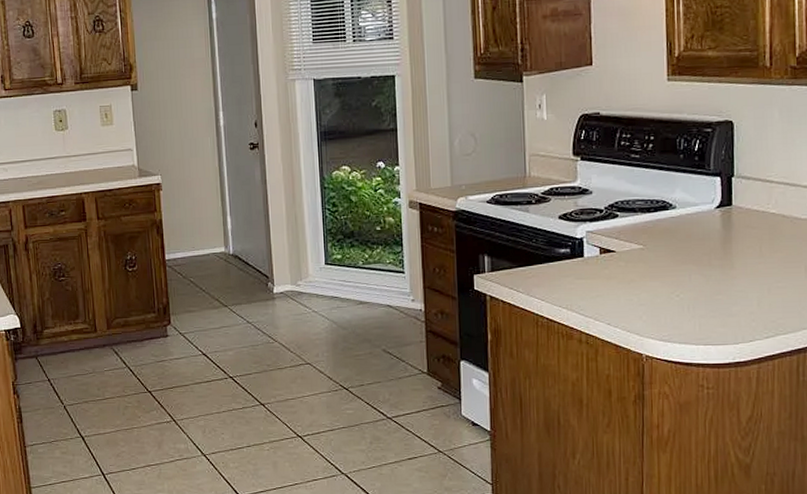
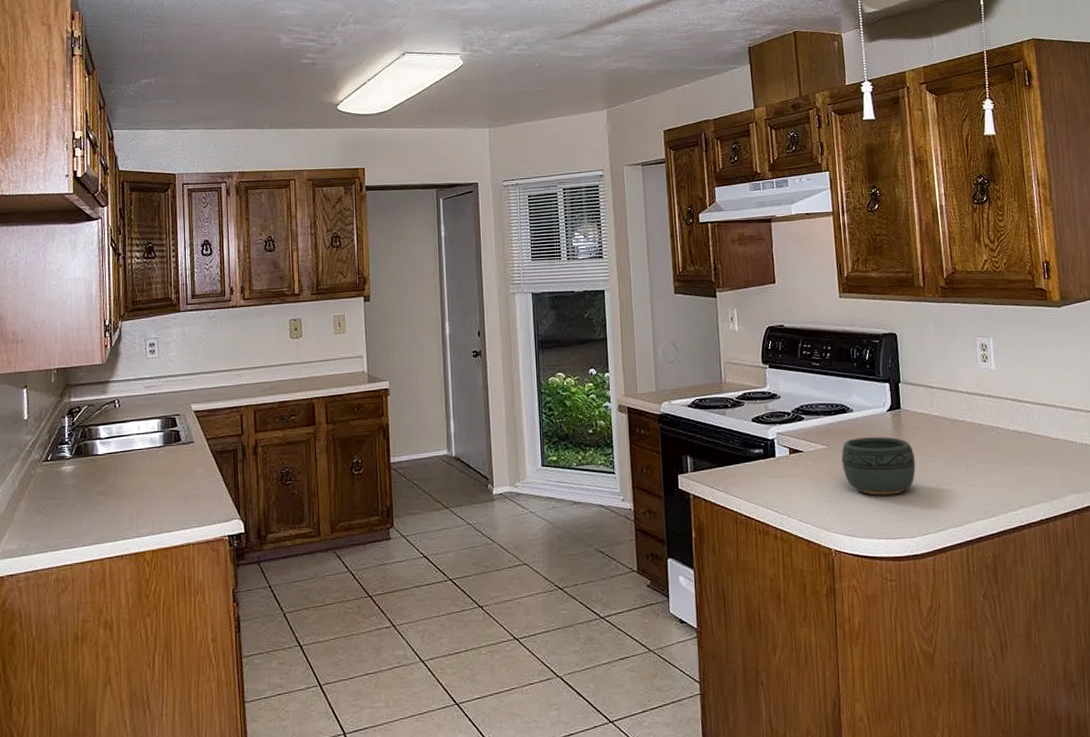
bowl: none [659,236,745,299] -> present [841,437,916,495]

